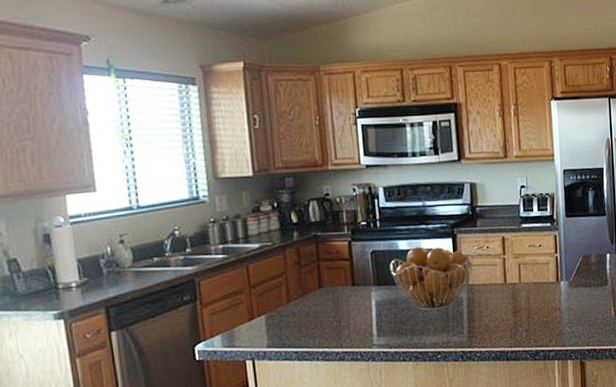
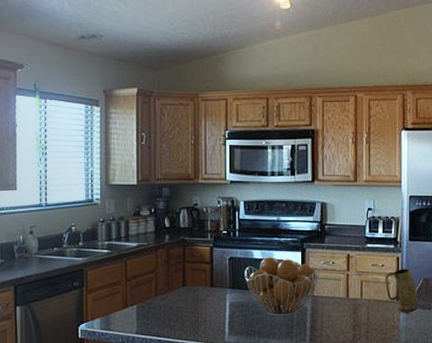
mug: none [543,246,579,294] -> present [385,269,418,313]

